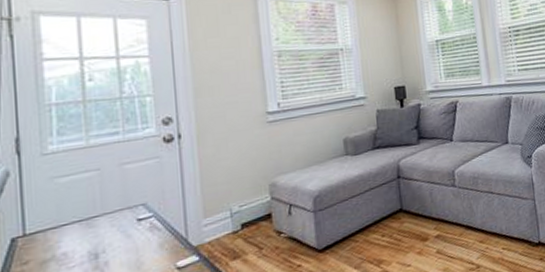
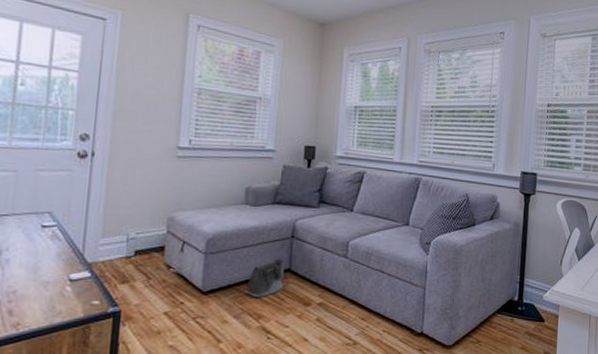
saddlebag: none [361,200,399,244] -> present [245,258,285,297]

